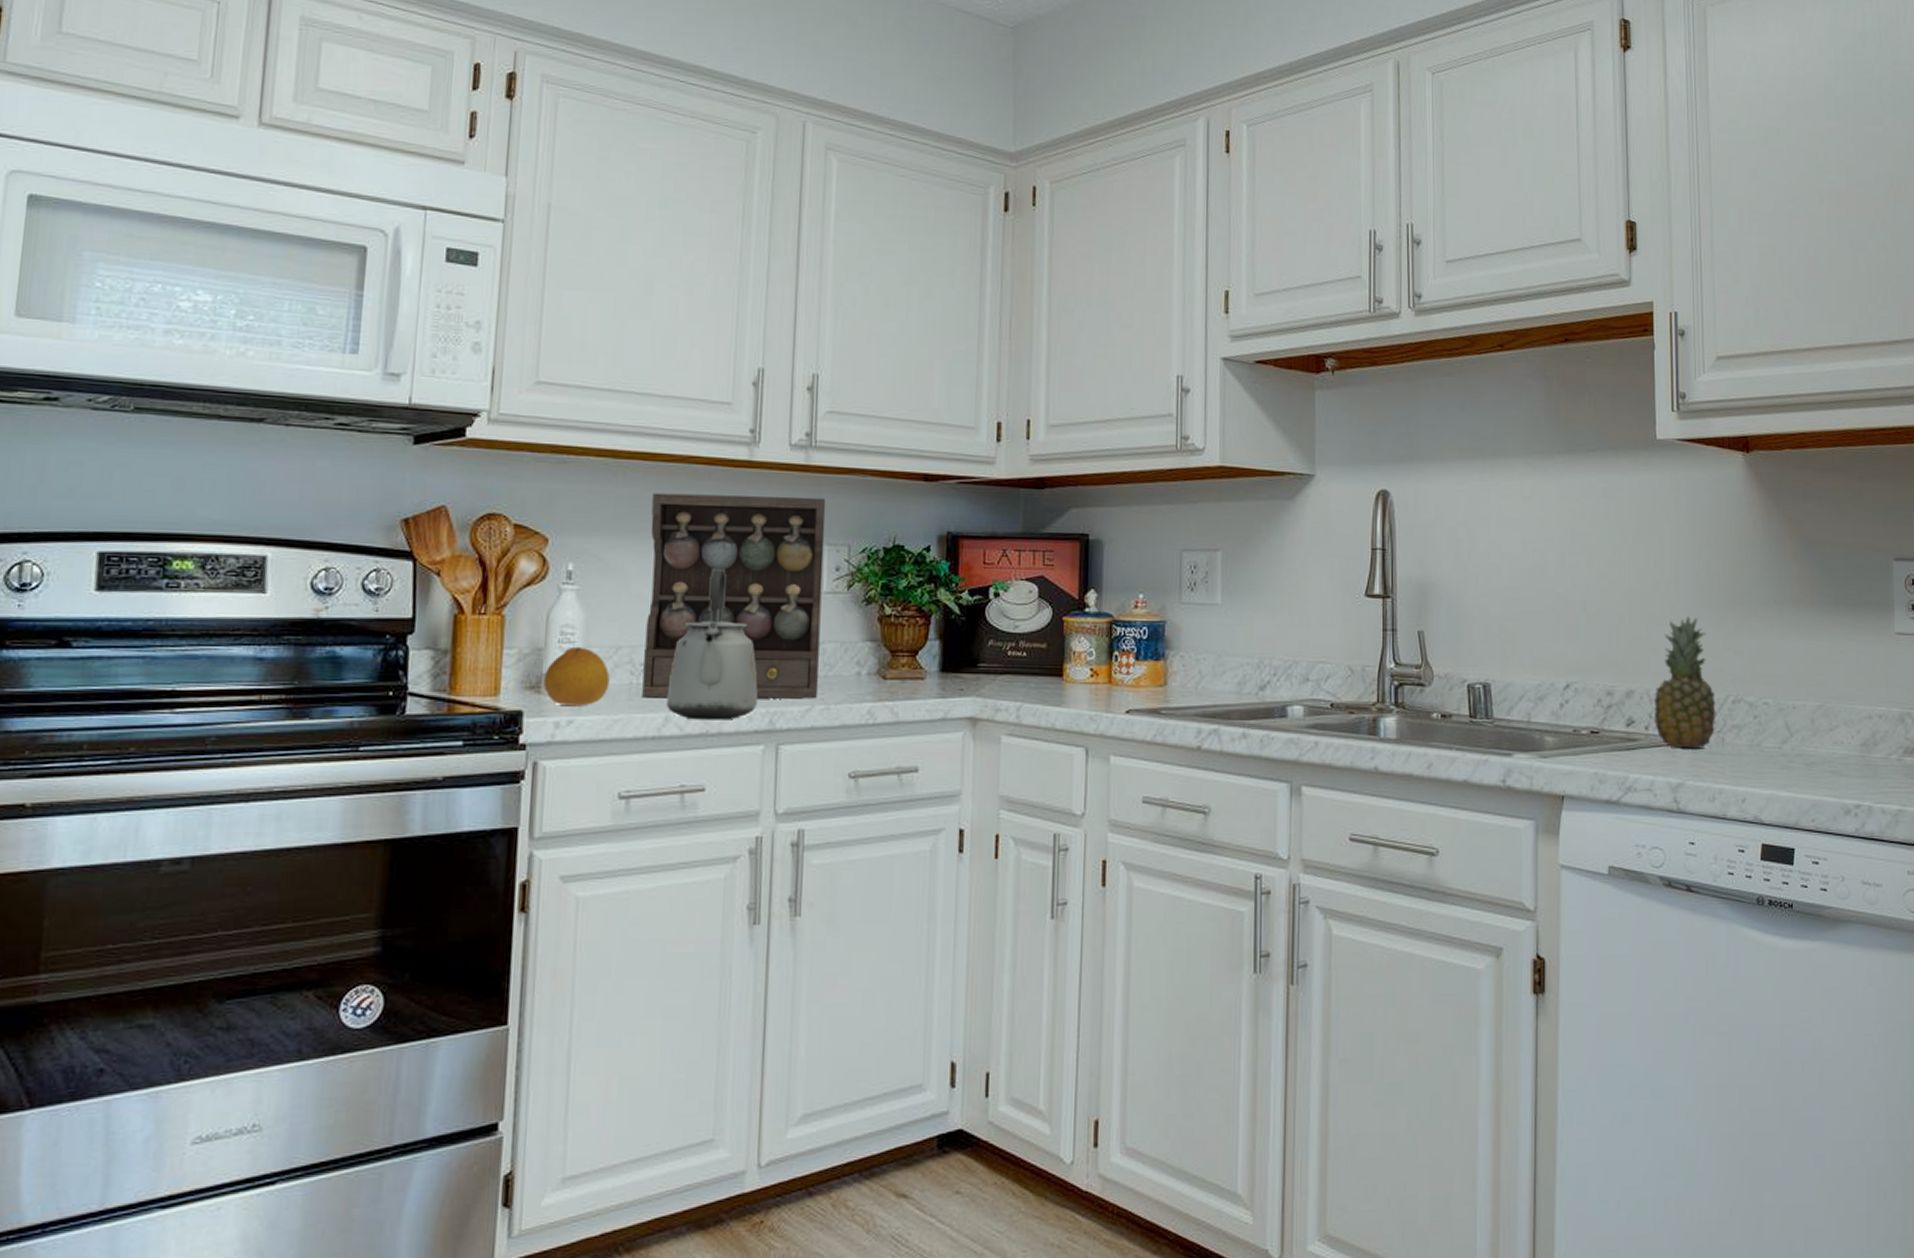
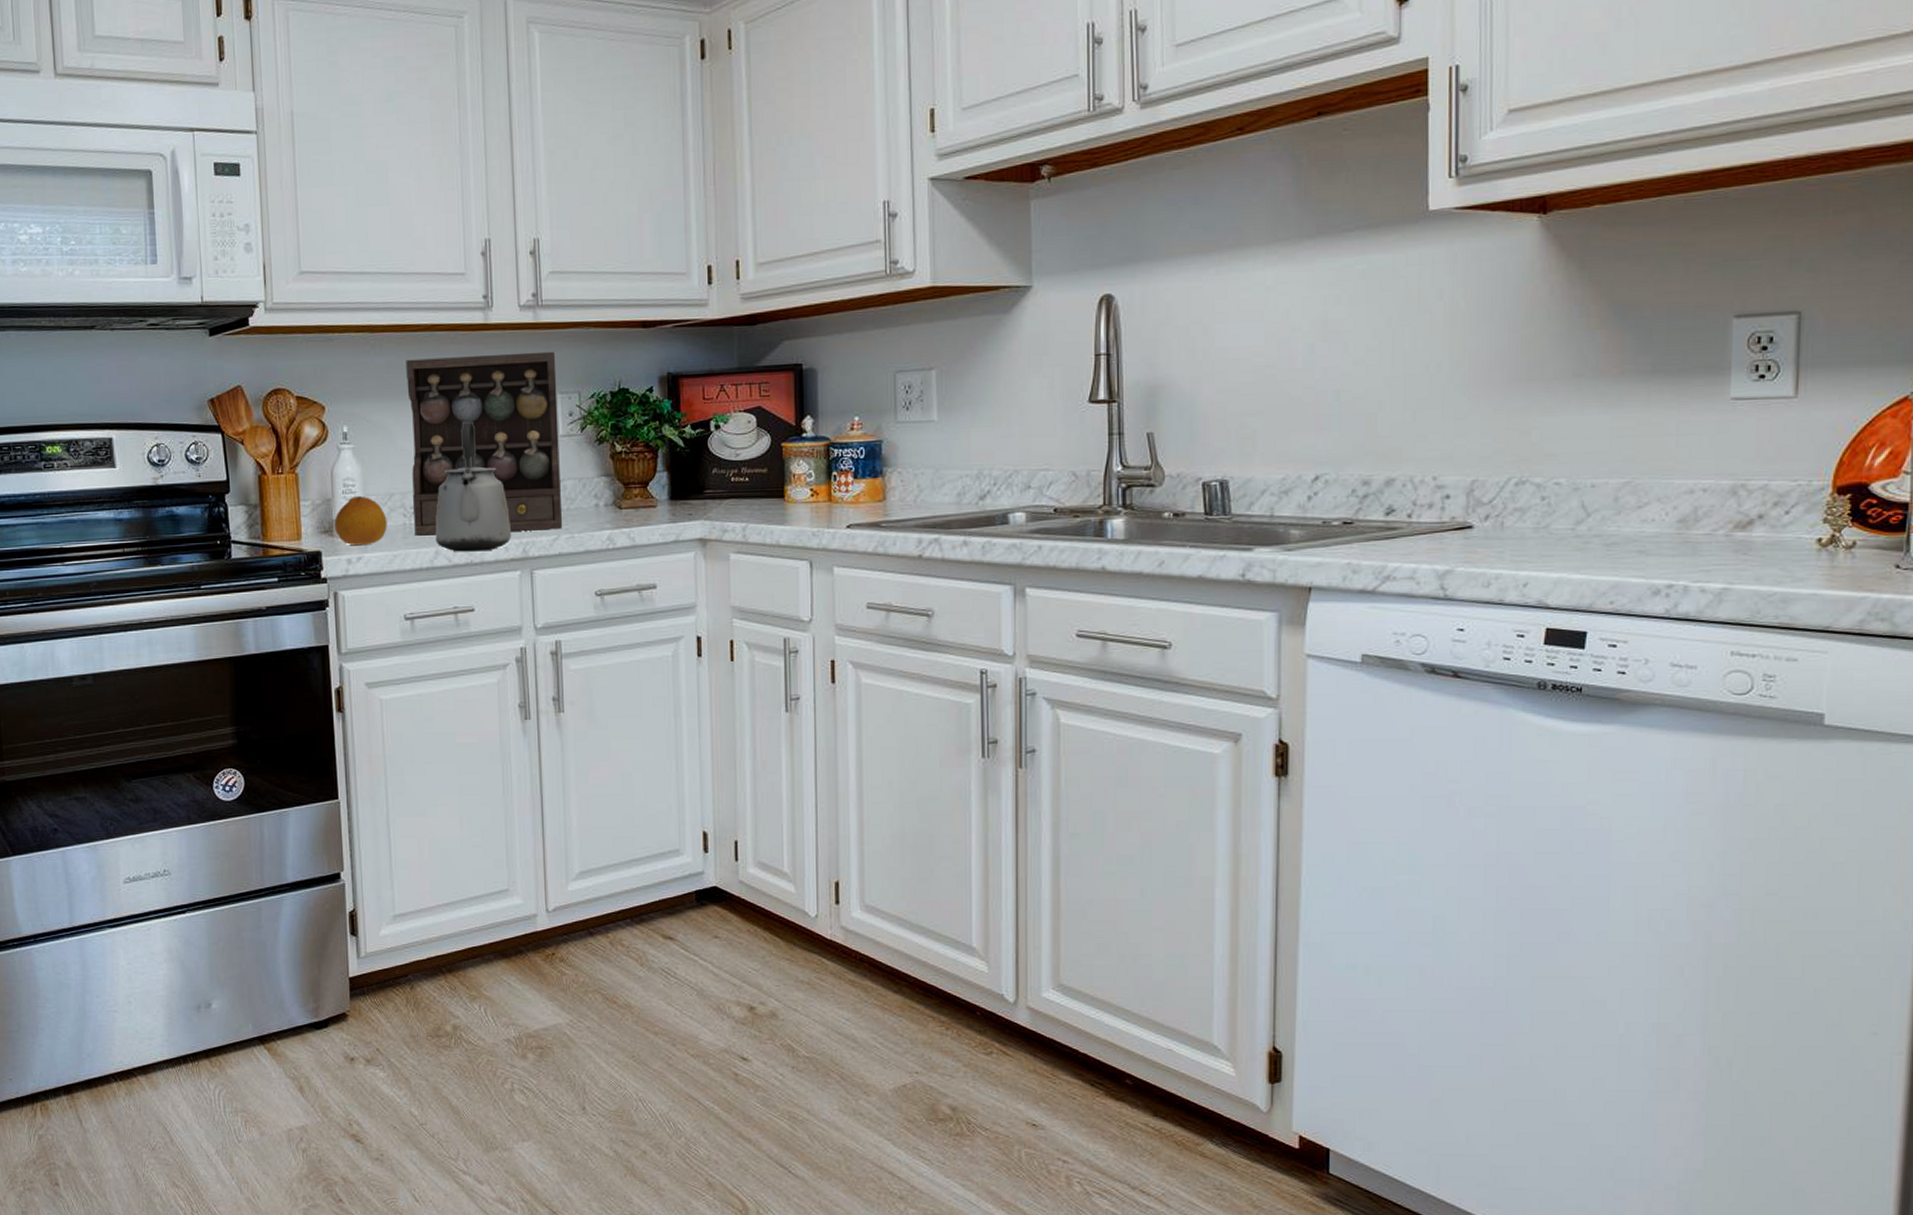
fruit: present [1653,615,1716,749] -> none [1418,396,1495,535]

